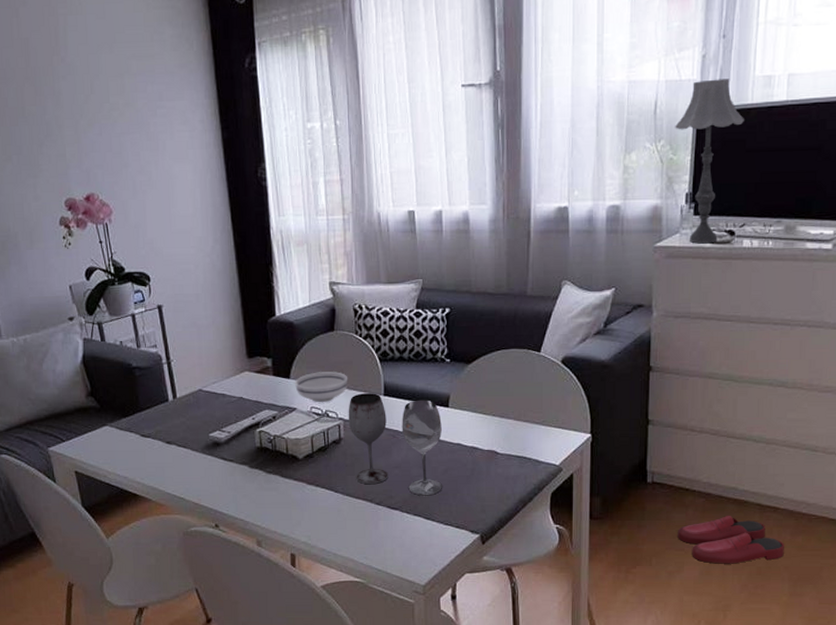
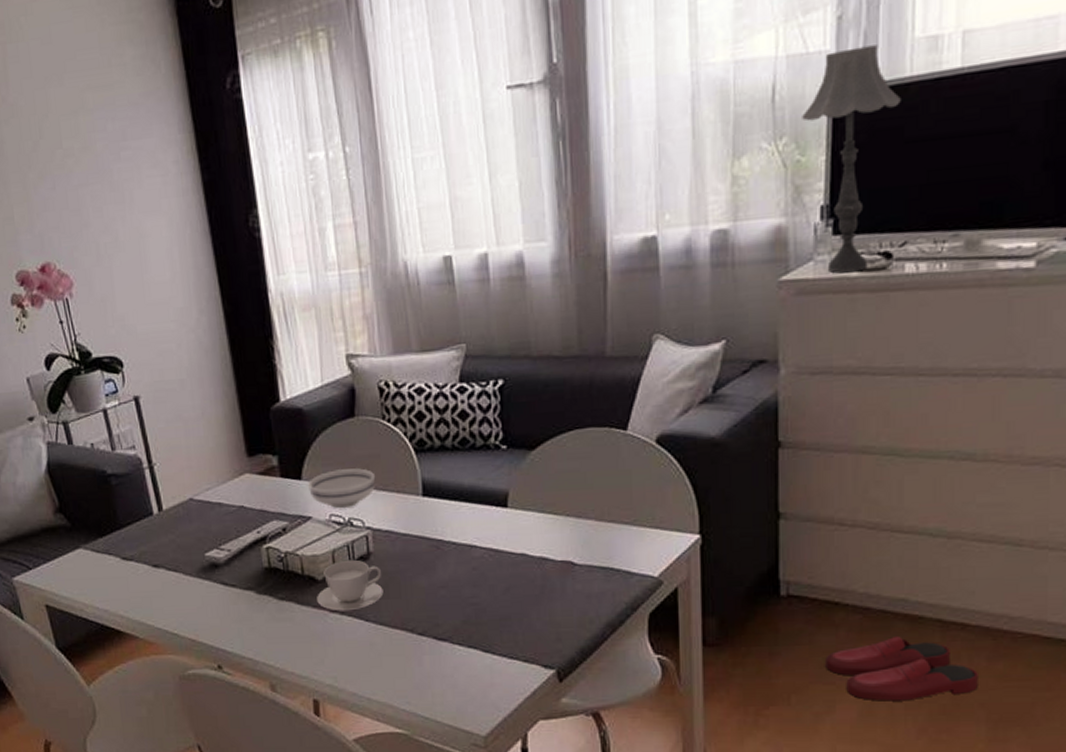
teacup: none [297,443,350,484] -> present [317,559,384,611]
wineglass: present [348,393,442,496] -> none [377,493,504,623]

